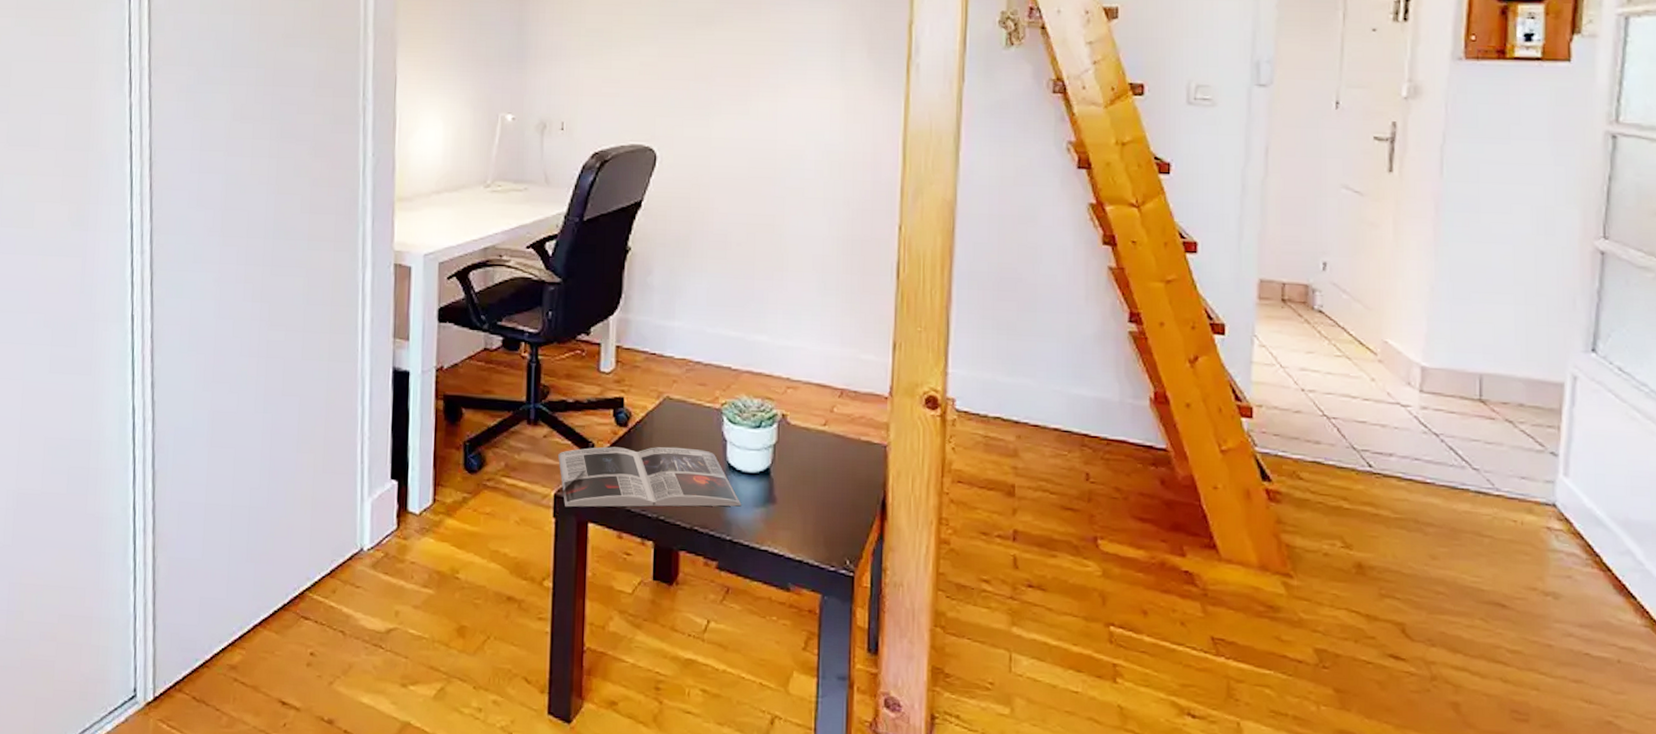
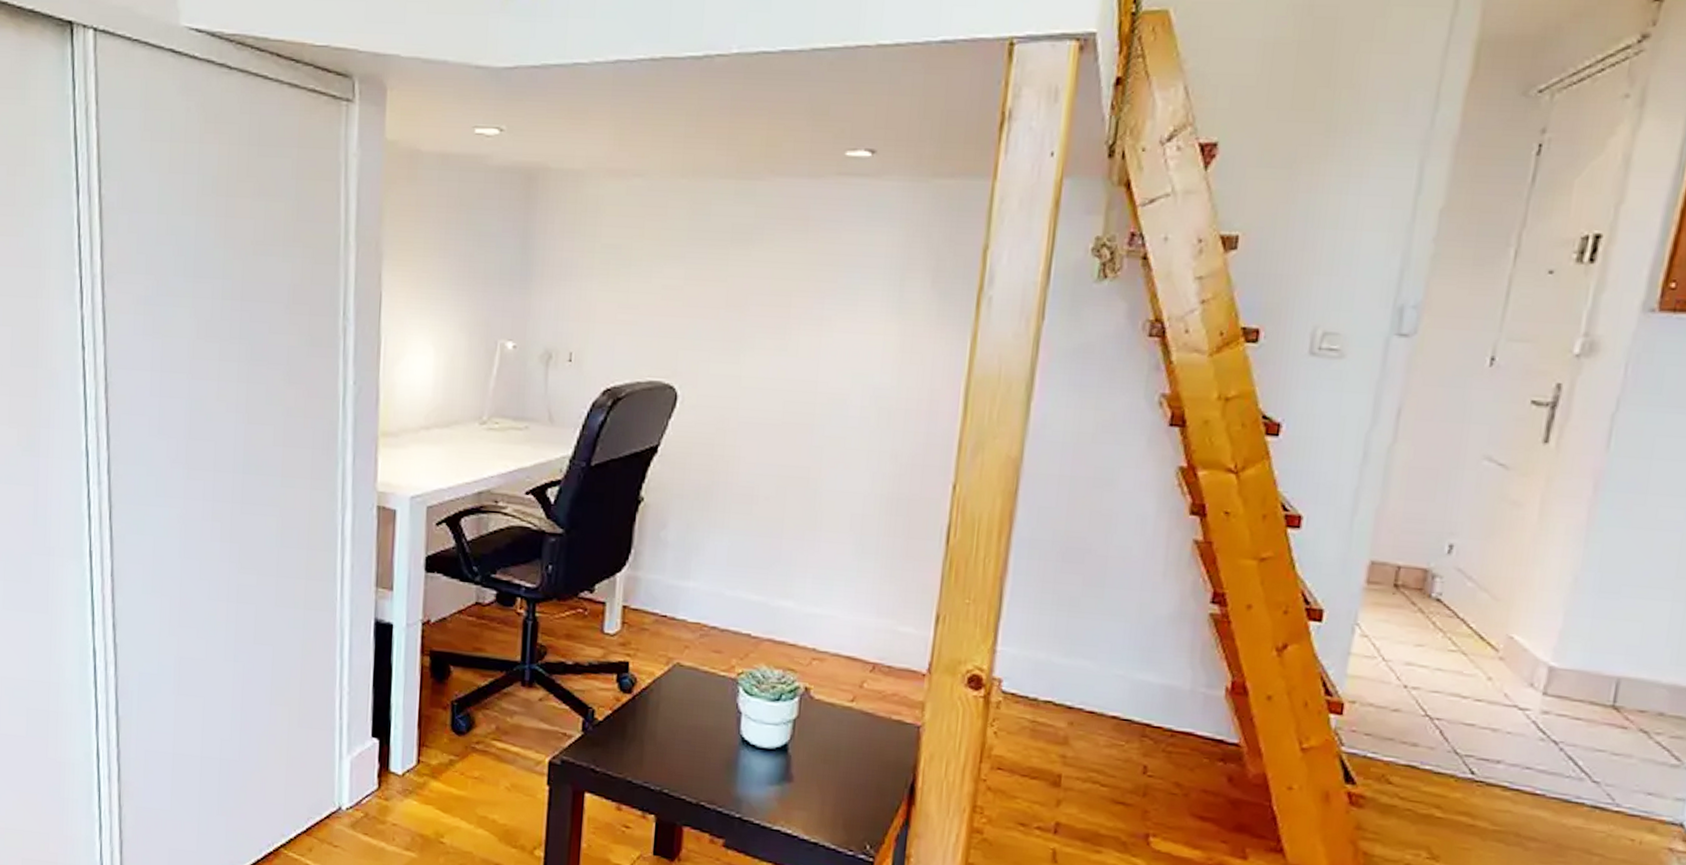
magazine: present [558,446,742,508] -> none [554,713,754,784]

